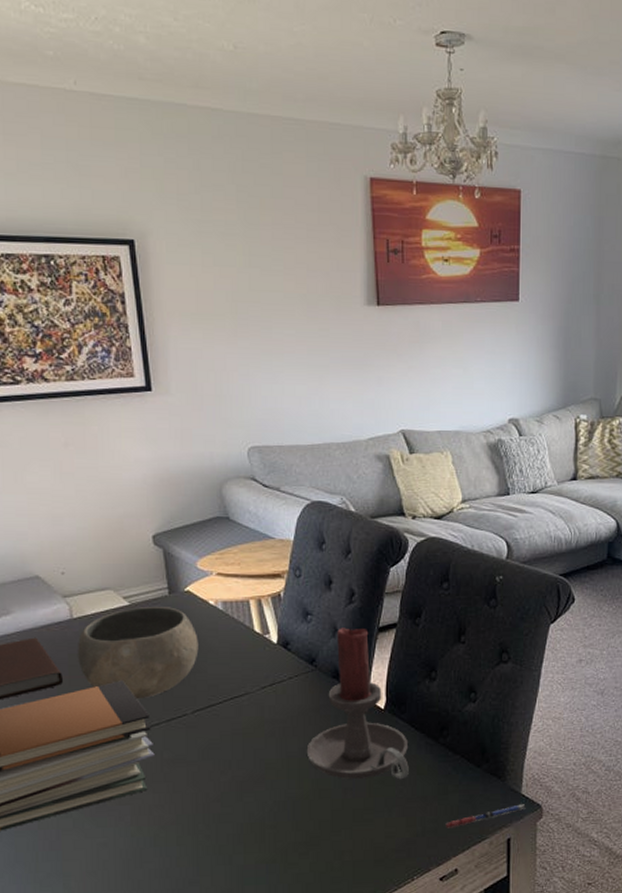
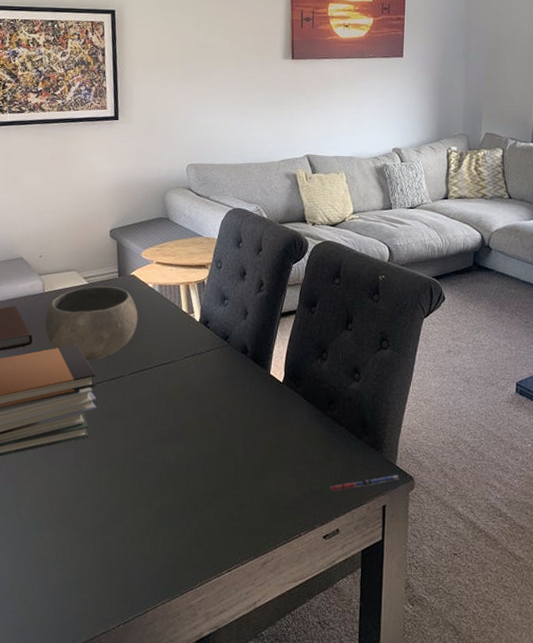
candle holder: present [306,628,409,780] -> none [217,311,301,445]

